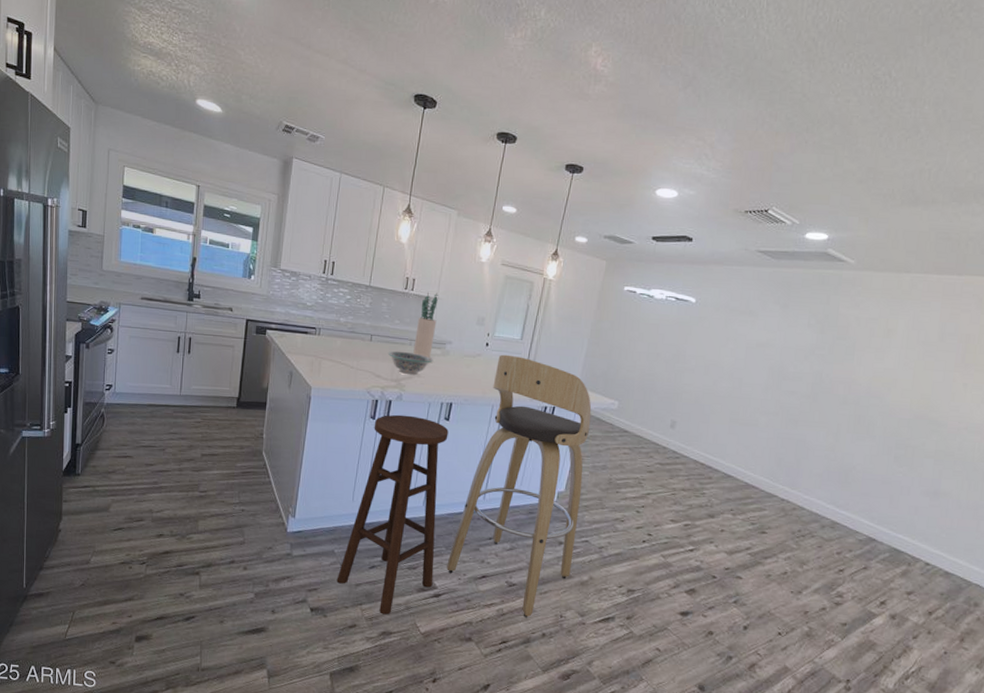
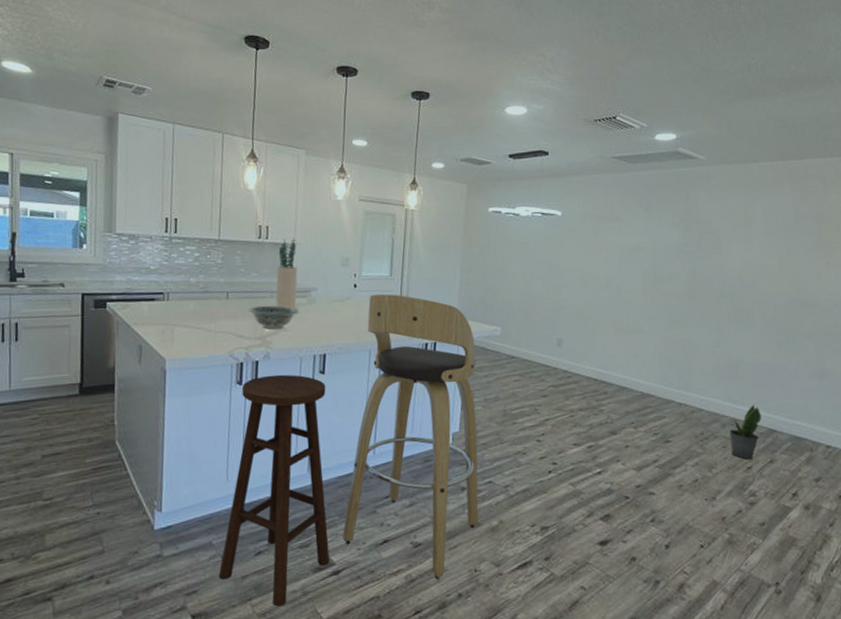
potted plant: none [825,511,864,563] -> present [729,404,761,460]

